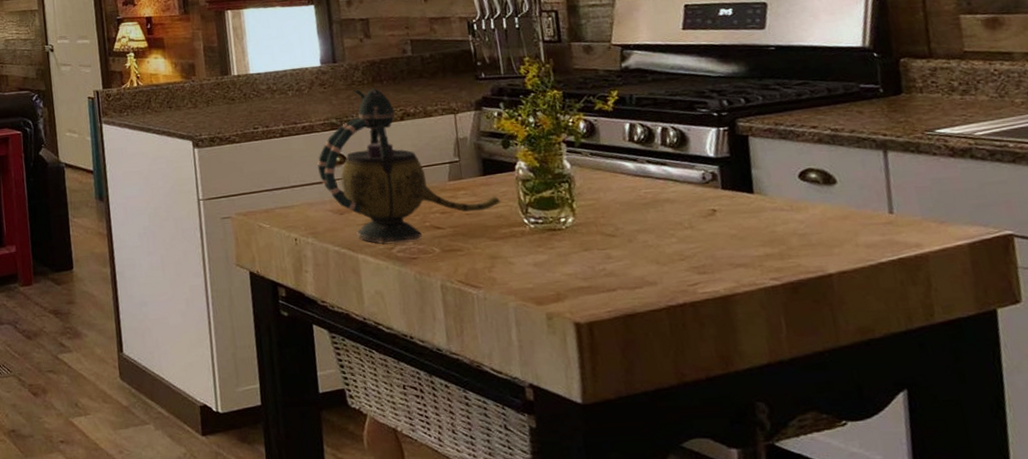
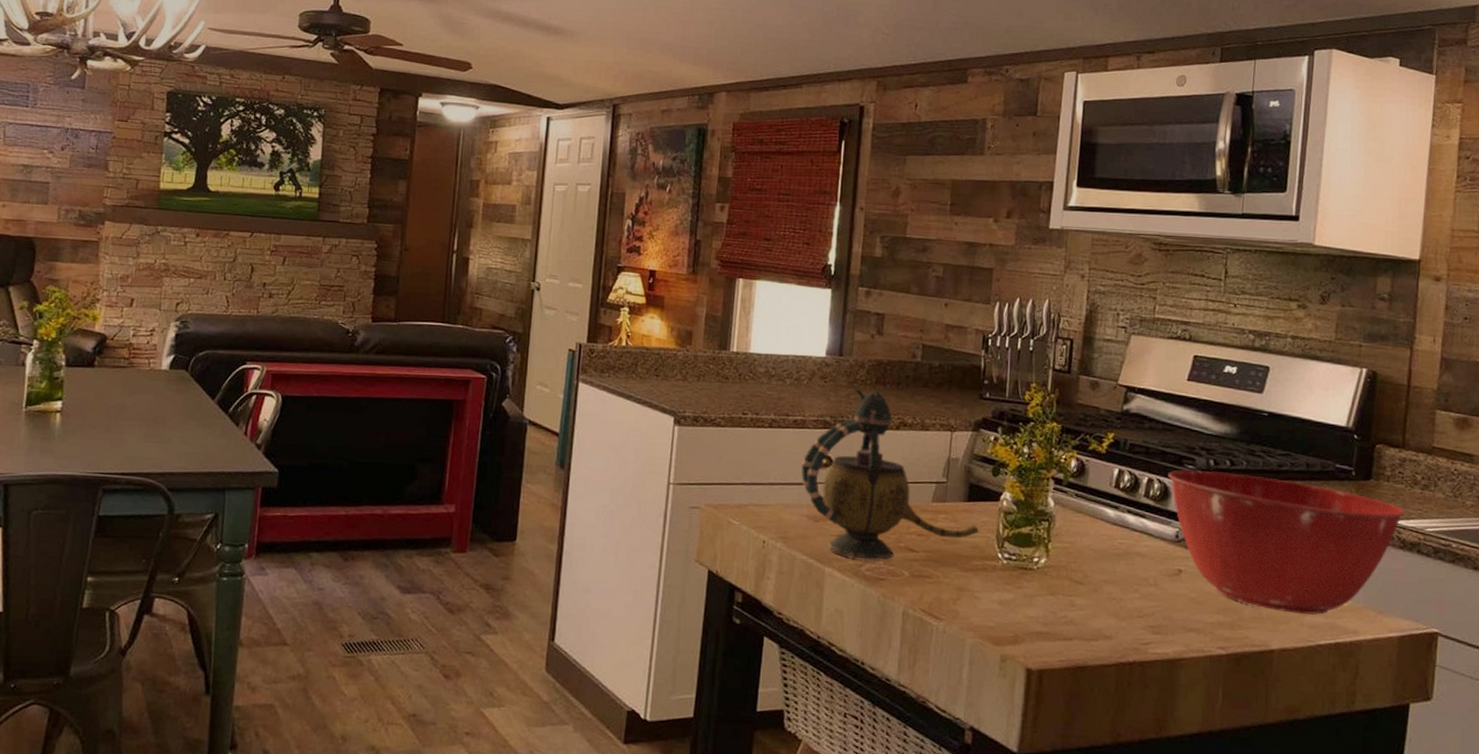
mixing bowl: none [681,108,948,236] -> present [1168,470,1405,615]

